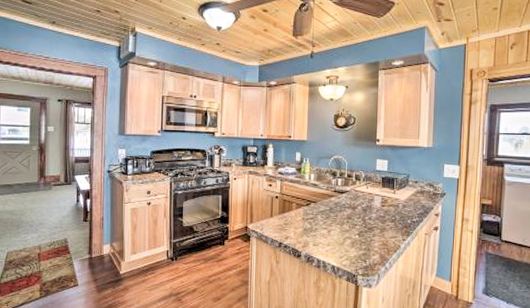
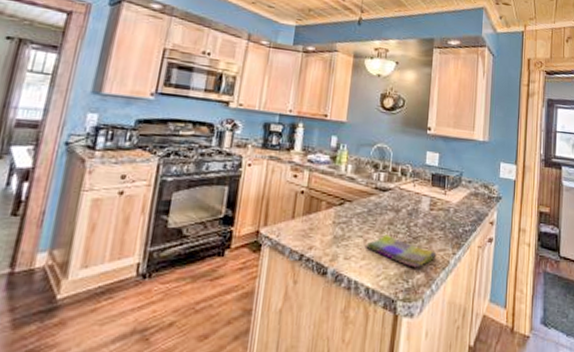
dish towel: none [329,226,389,251] -> present [365,234,437,268]

